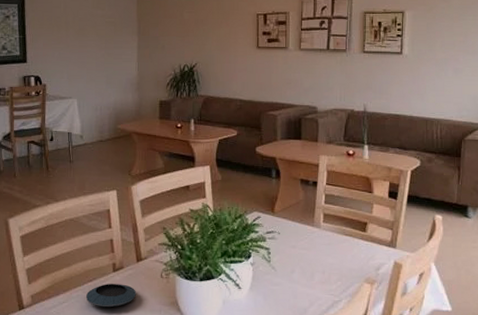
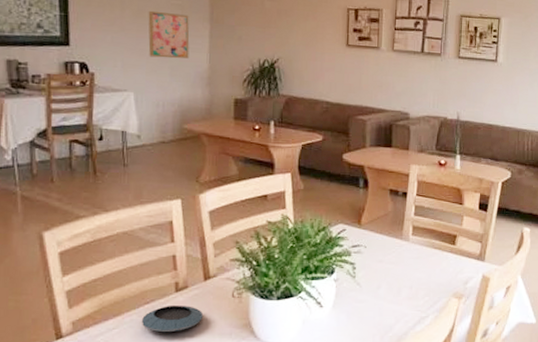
wall art: none [87,28,121,69] -> present [148,10,190,59]

